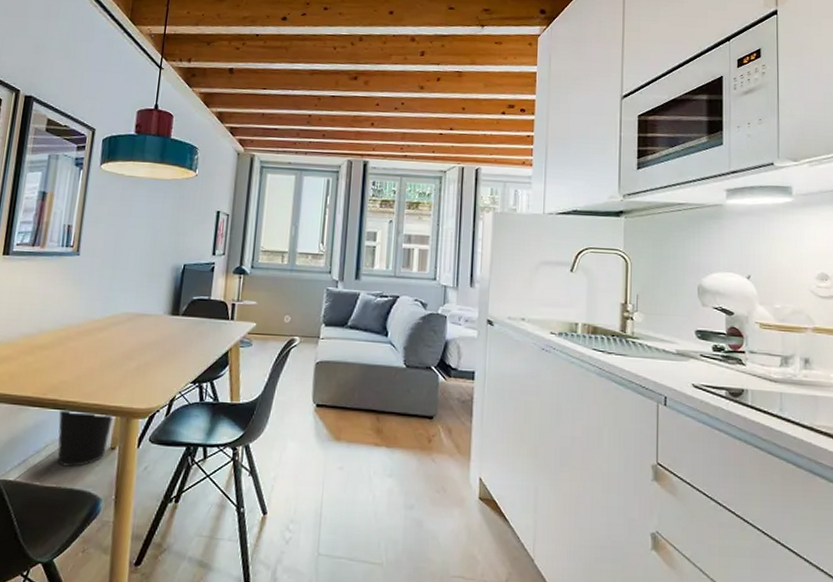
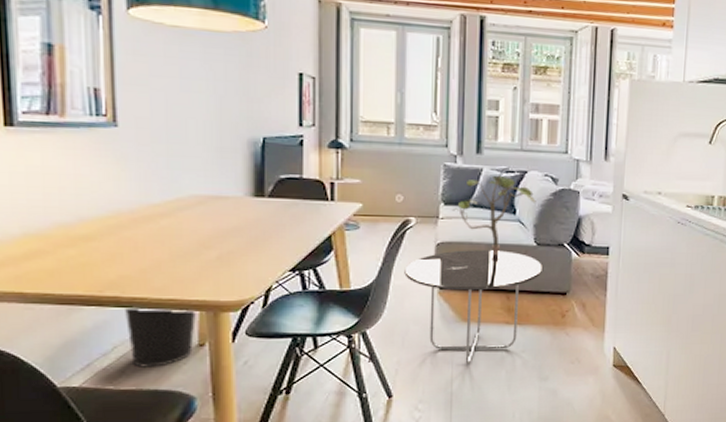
side table: none [286,369,412,485] -> present [404,250,544,364]
potted plant: none [332,299,407,375] -> present [452,175,536,255]

